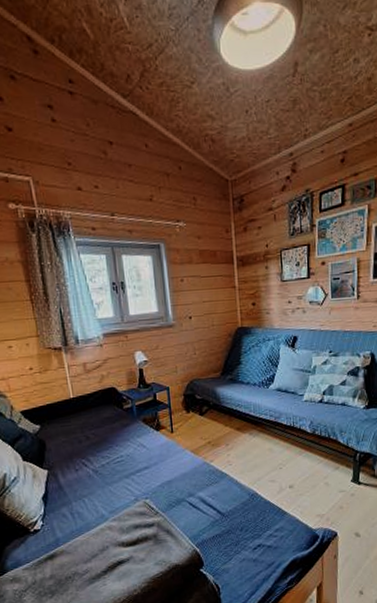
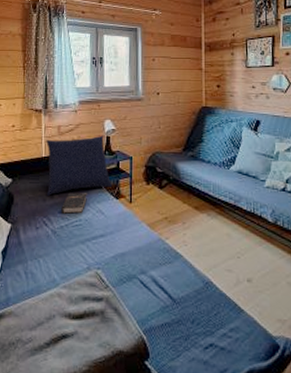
cushion: none [72,368,152,437] -> present [46,135,113,196]
hardback book: none [100,429,126,454] -> present [61,192,87,215]

